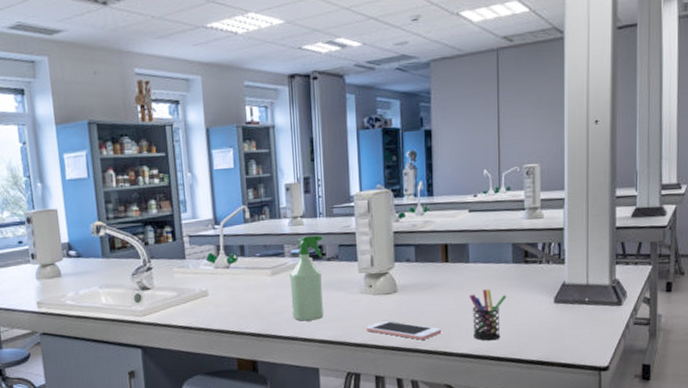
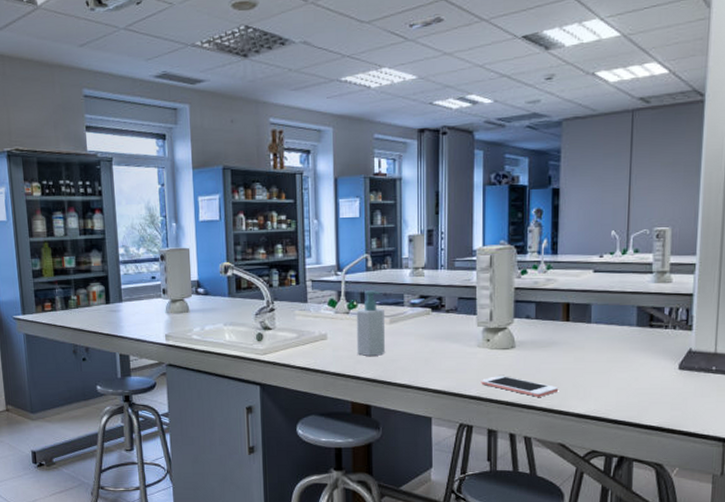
soap bottle: none [236,242,269,310] -> present [356,290,386,356]
spray bottle: present [289,235,323,321] -> none [408,286,443,370]
pen holder: present [469,289,507,341] -> none [589,351,629,403]

